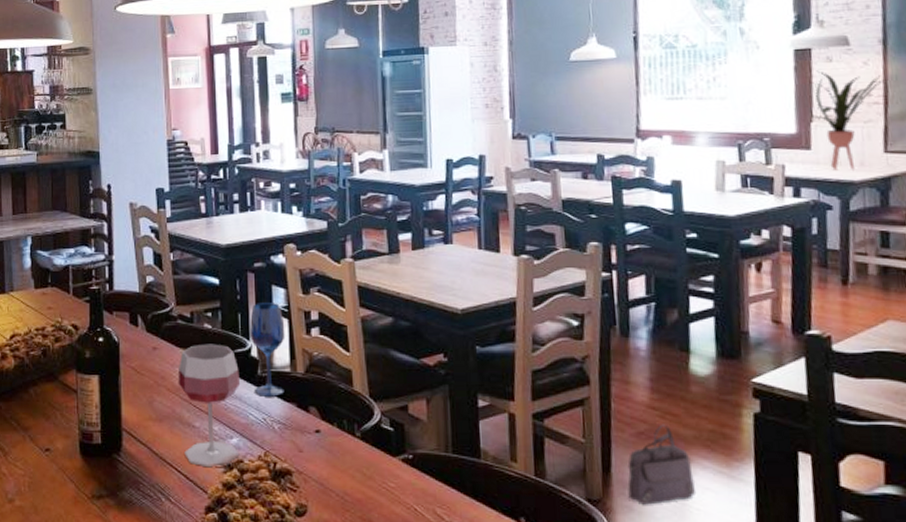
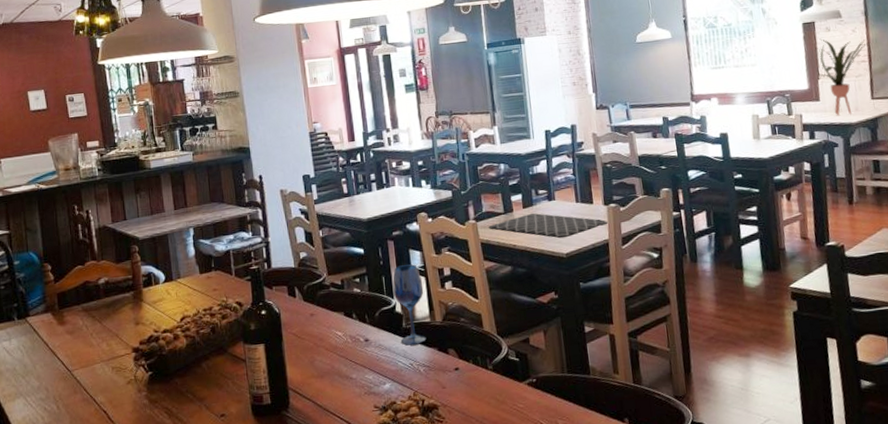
wineglass: present [178,344,241,468] -> none [334,305,393,412]
placemat: none [368,256,517,289] -> present [488,213,608,238]
handbag: present [627,424,697,505] -> none [703,328,756,395]

